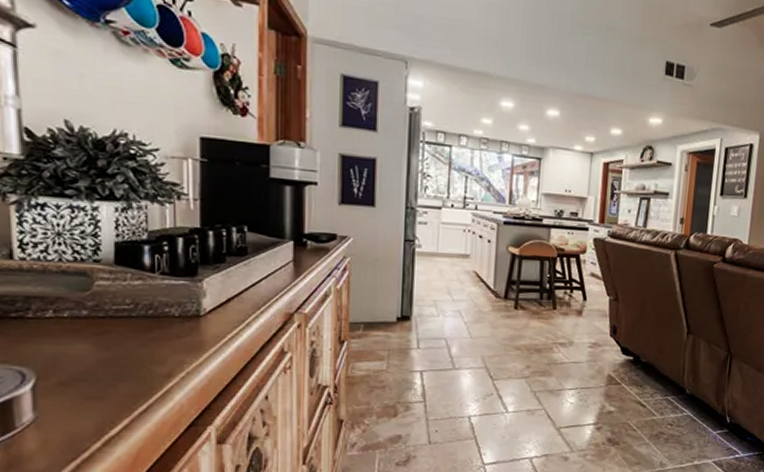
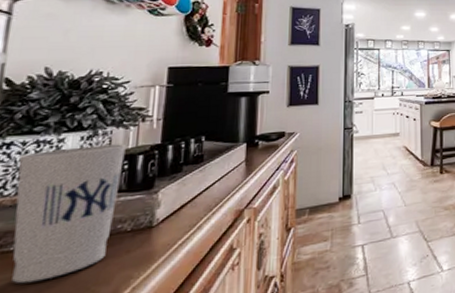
cup: none [55,218,165,351] -> present [12,144,128,284]

